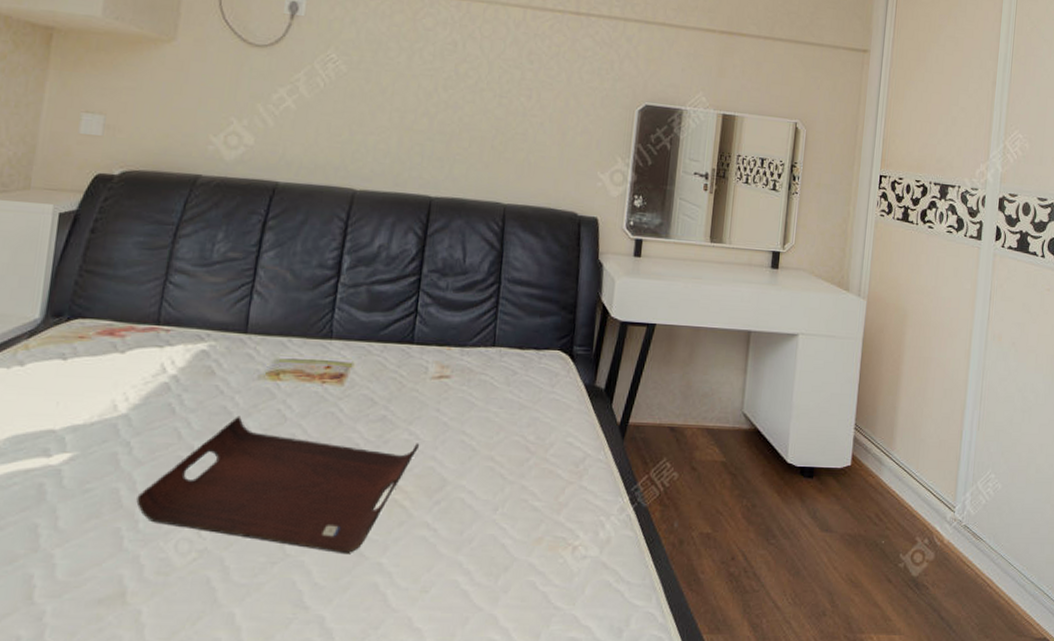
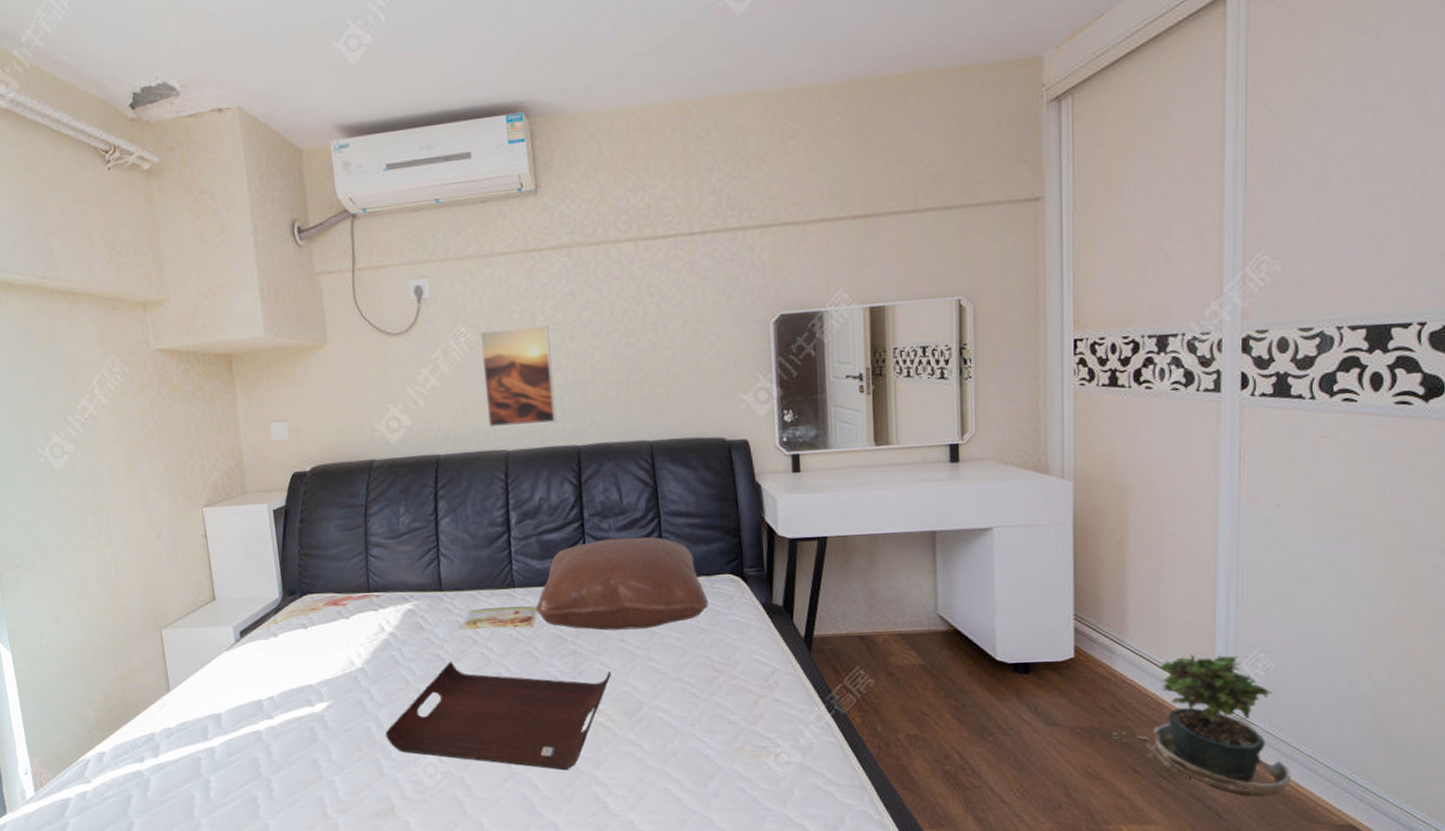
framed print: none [339,62,424,169] -> present [479,325,557,428]
pillow: none [351,298,533,399] -> present [536,536,708,631]
potted plant: none [874,470,1006,608] -> present [1113,654,1291,796]

